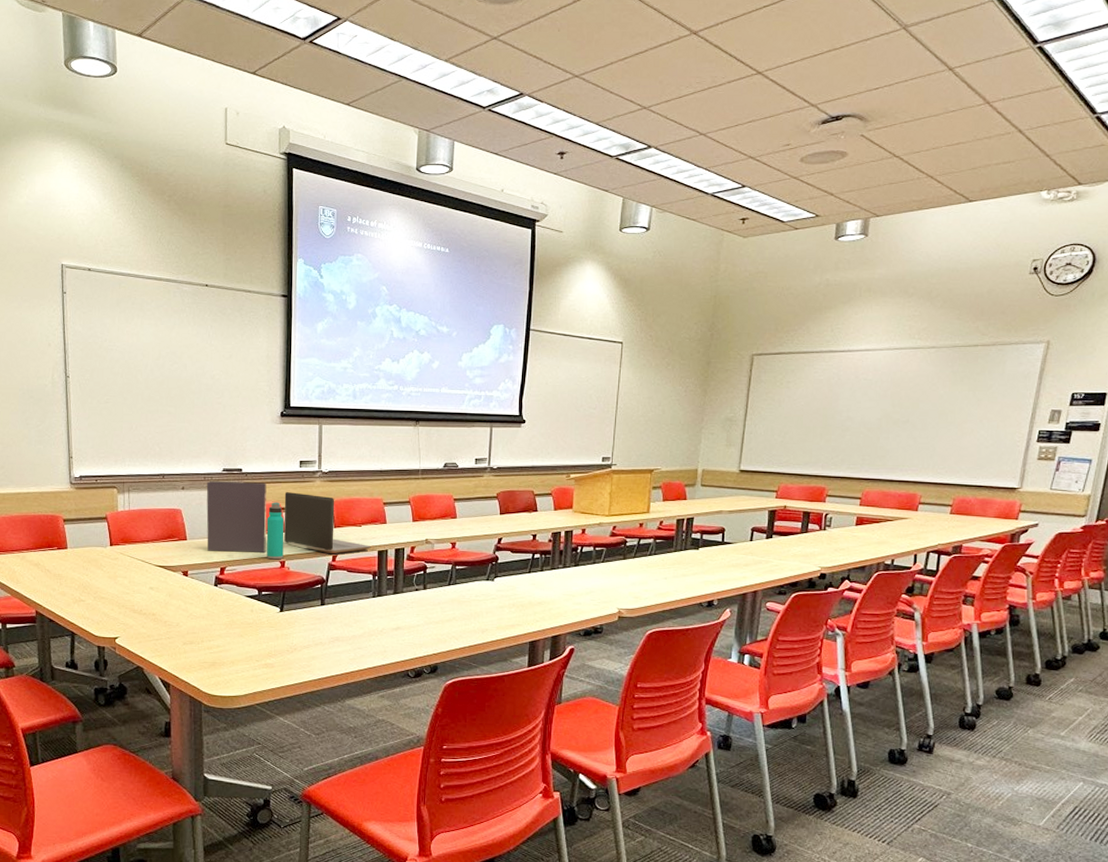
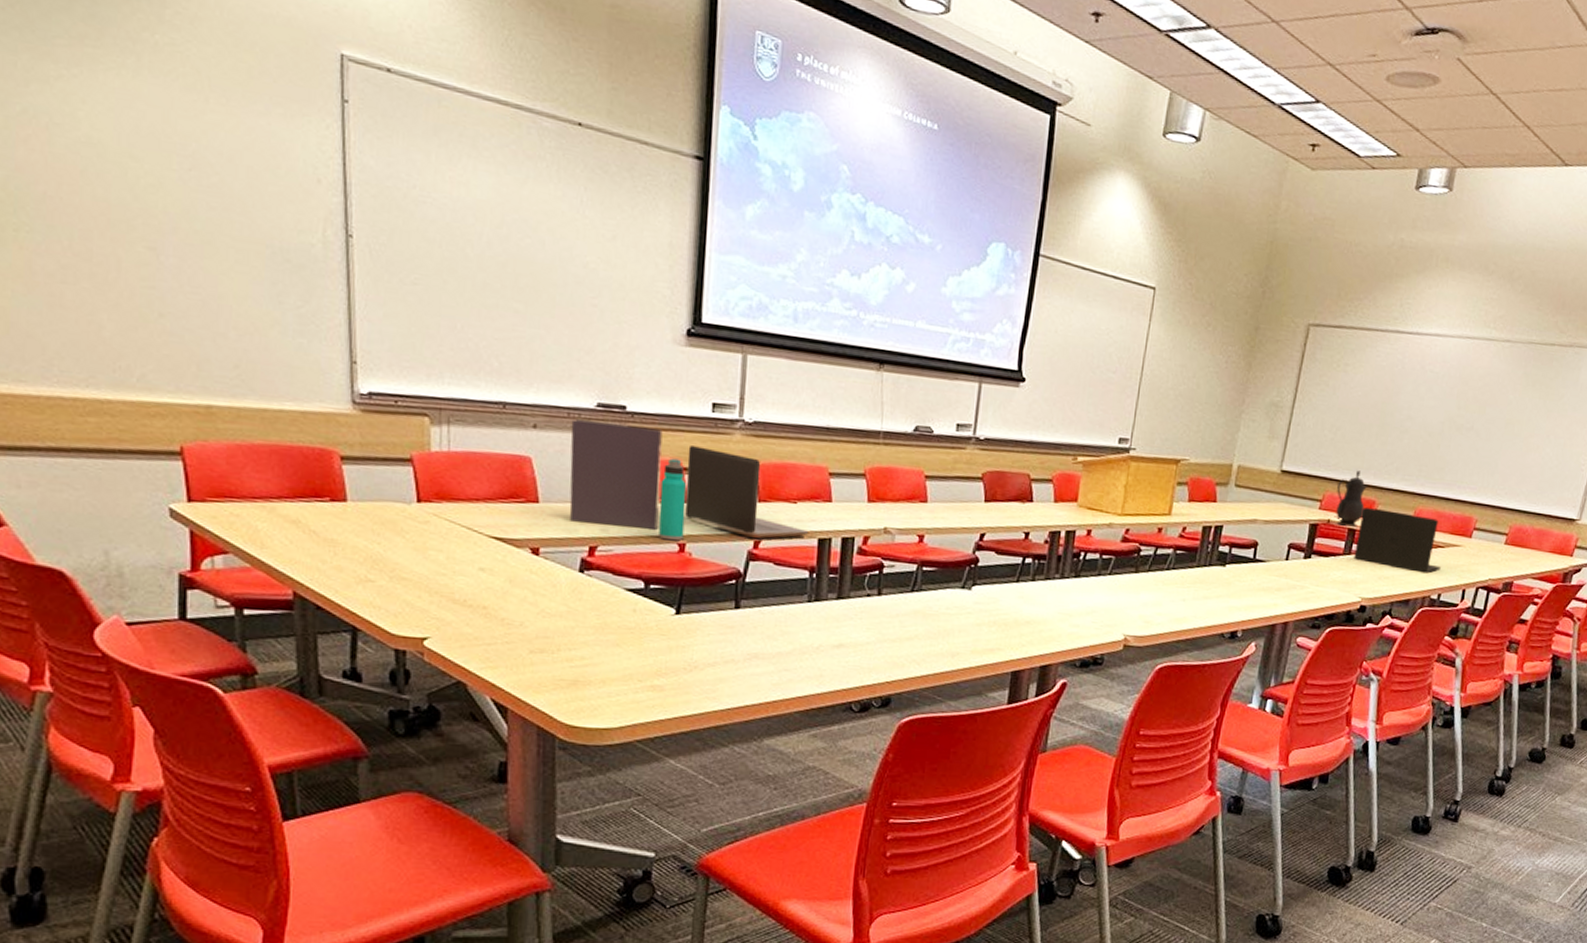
coffeepot: none [790,464,818,510] -> present [1336,470,1369,527]
laptop: none [811,493,892,543] -> present [1354,506,1441,574]

